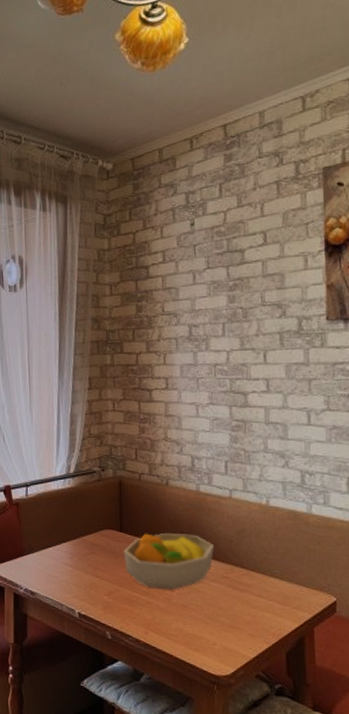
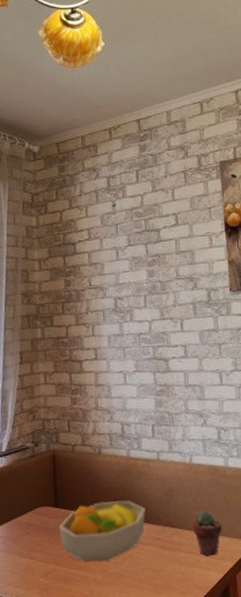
potted succulent: none [266,557,301,604] -> present [192,511,223,557]

